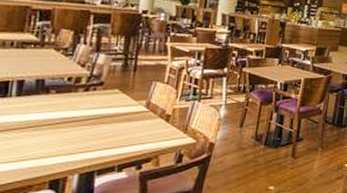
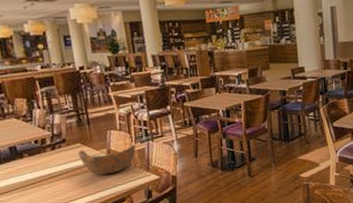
bowl: none [112,97,179,130] -> present [78,144,136,176]

